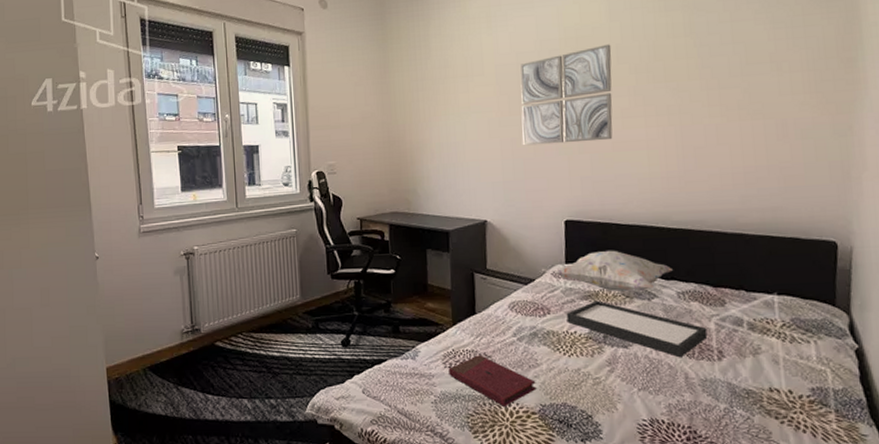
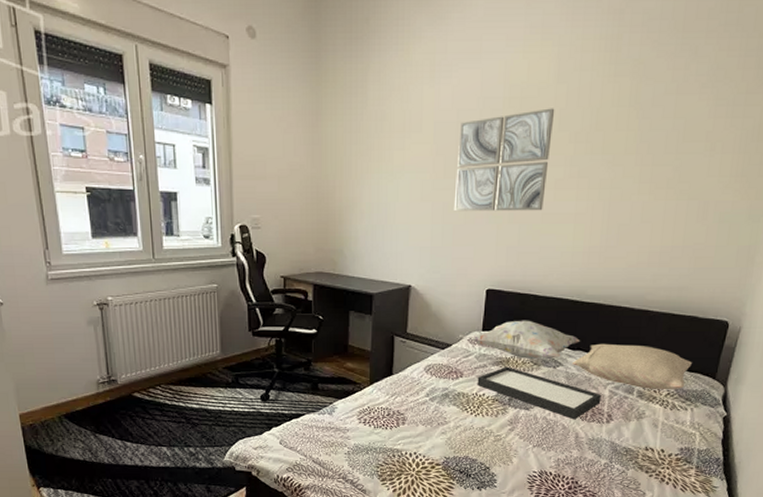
book: present [448,355,536,406] -> none [363,412,443,458]
pillow: none [668,271,804,321] -> present [573,343,692,390]

